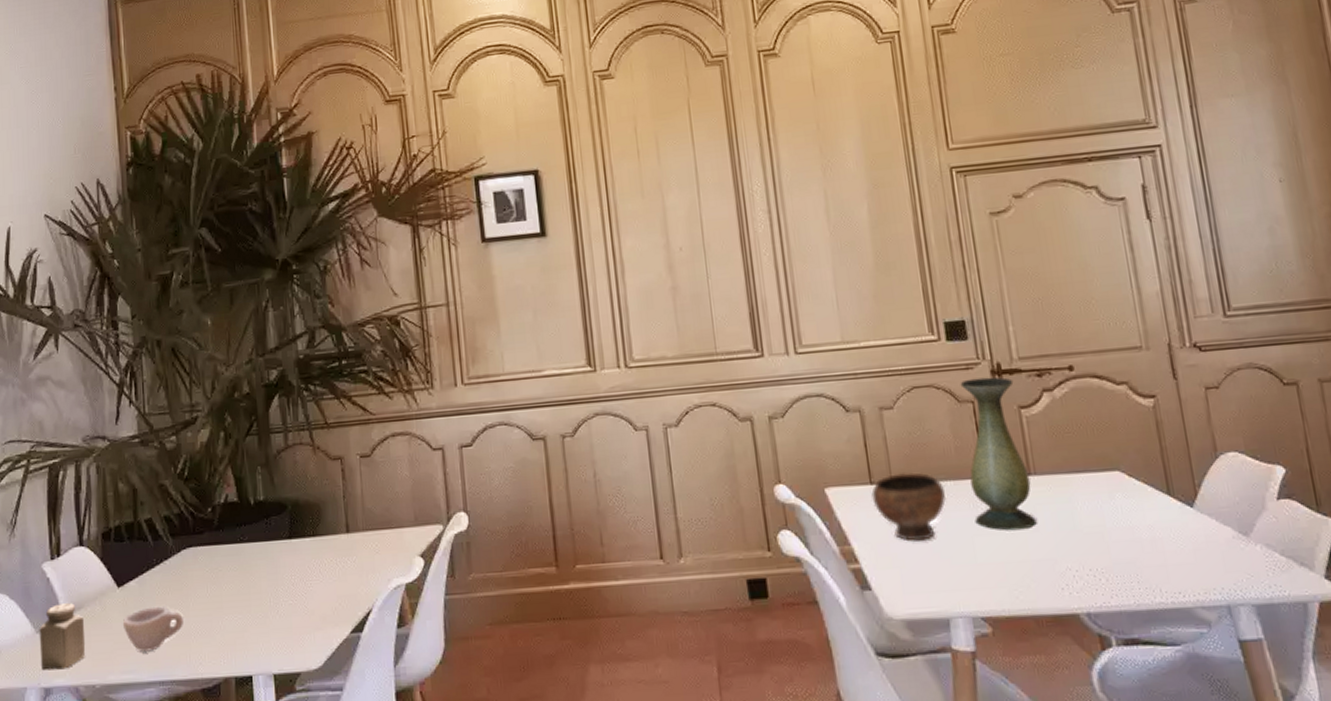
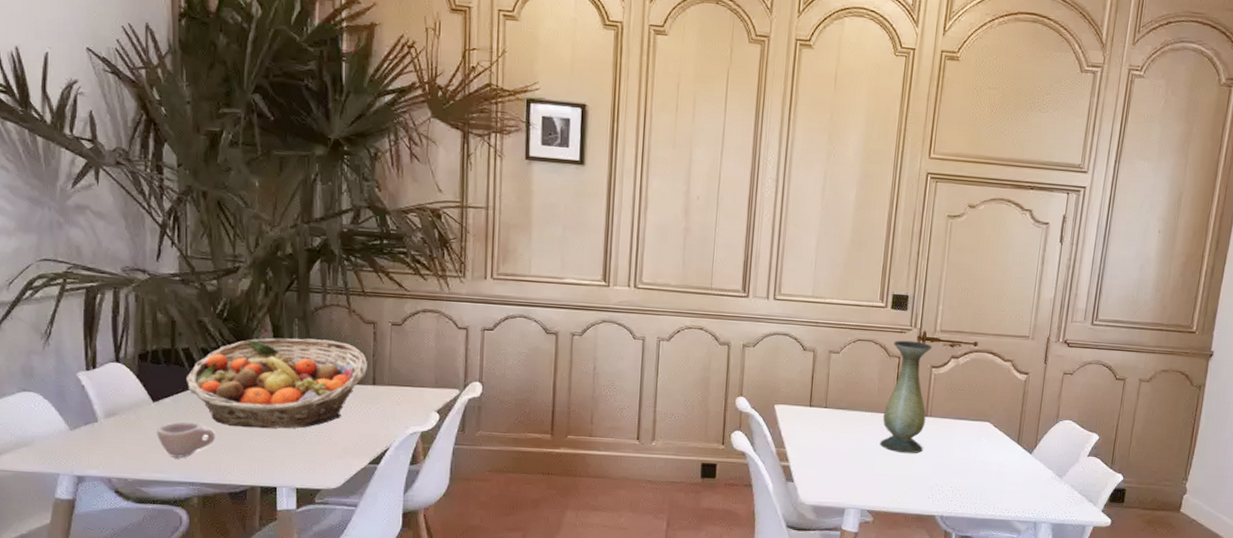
salt shaker: present [39,603,86,670] -> none [73,408,119,463]
fruit basket: none [151,486,339,606] -> present [187,337,367,429]
bowl: present [871,472,947,542] -> none [808,401,863,452]

